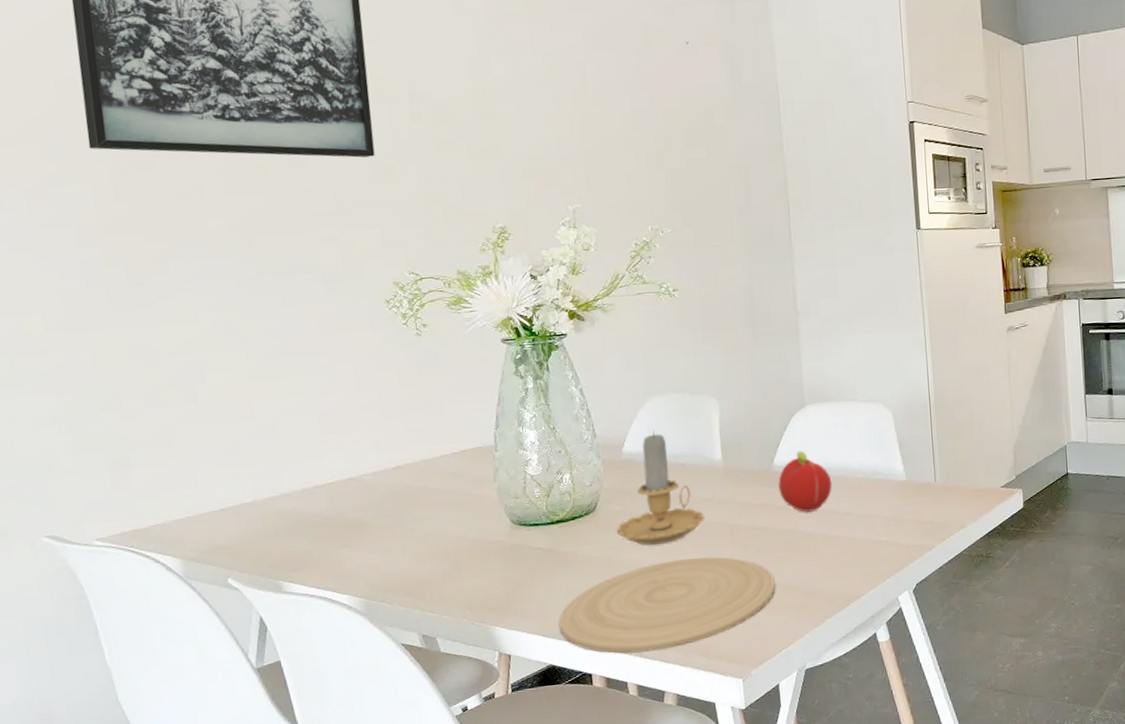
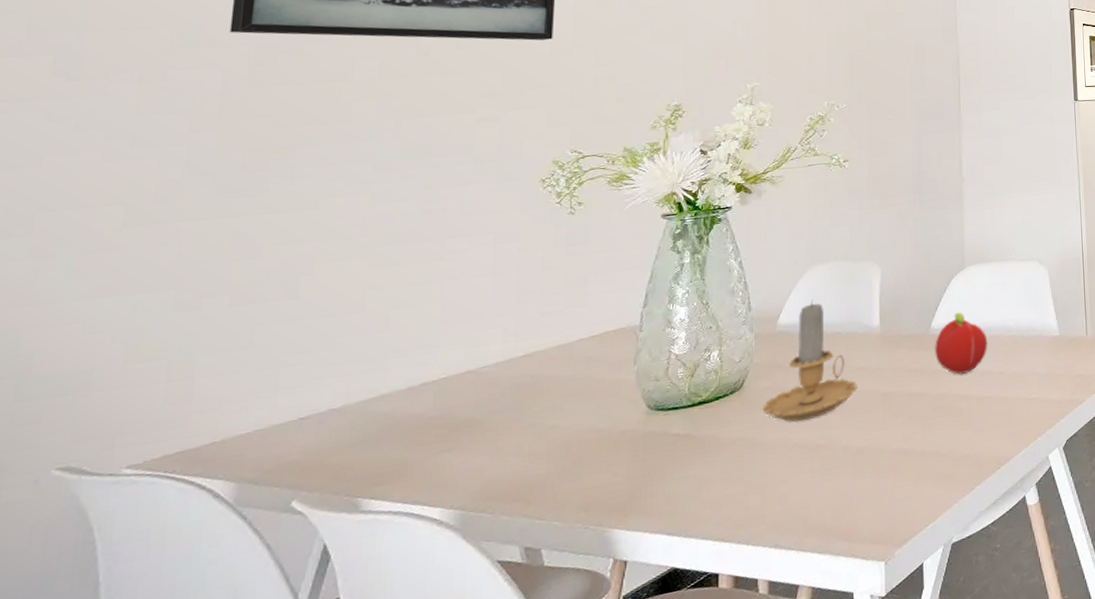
plate: present [559,557,776,653] -> none [687,427,926,547]

